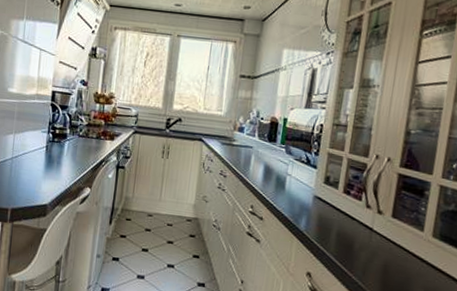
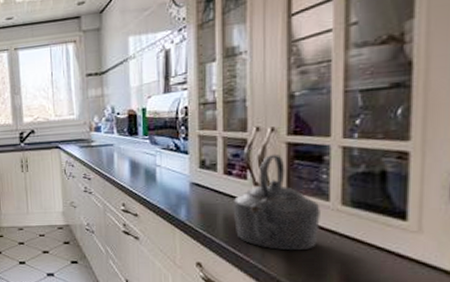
kettle: none [345,181,416,273] -> present [233,154,320,251]

